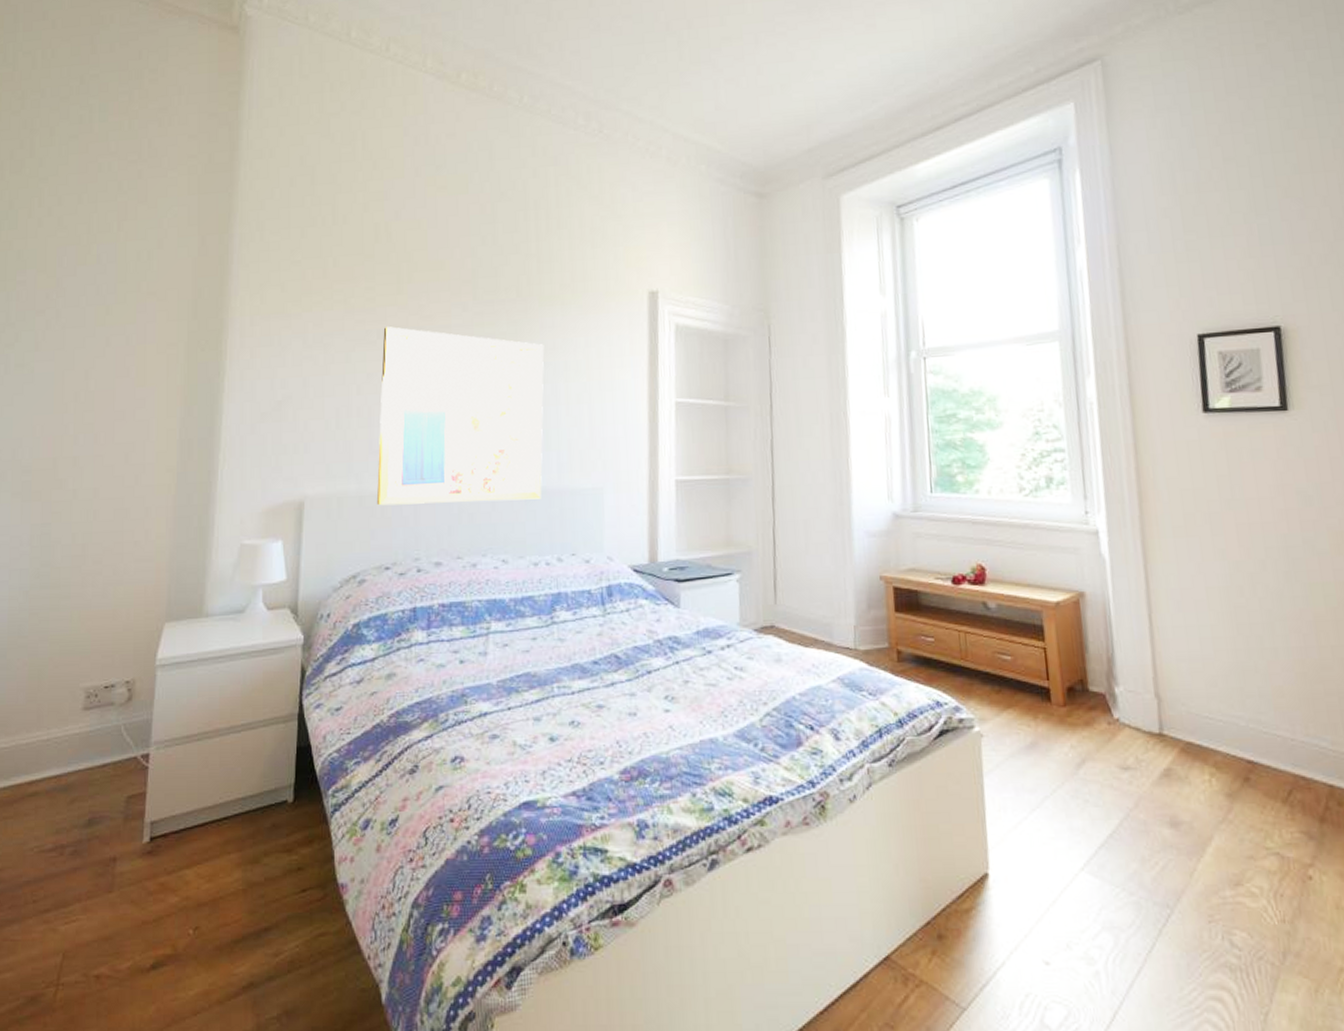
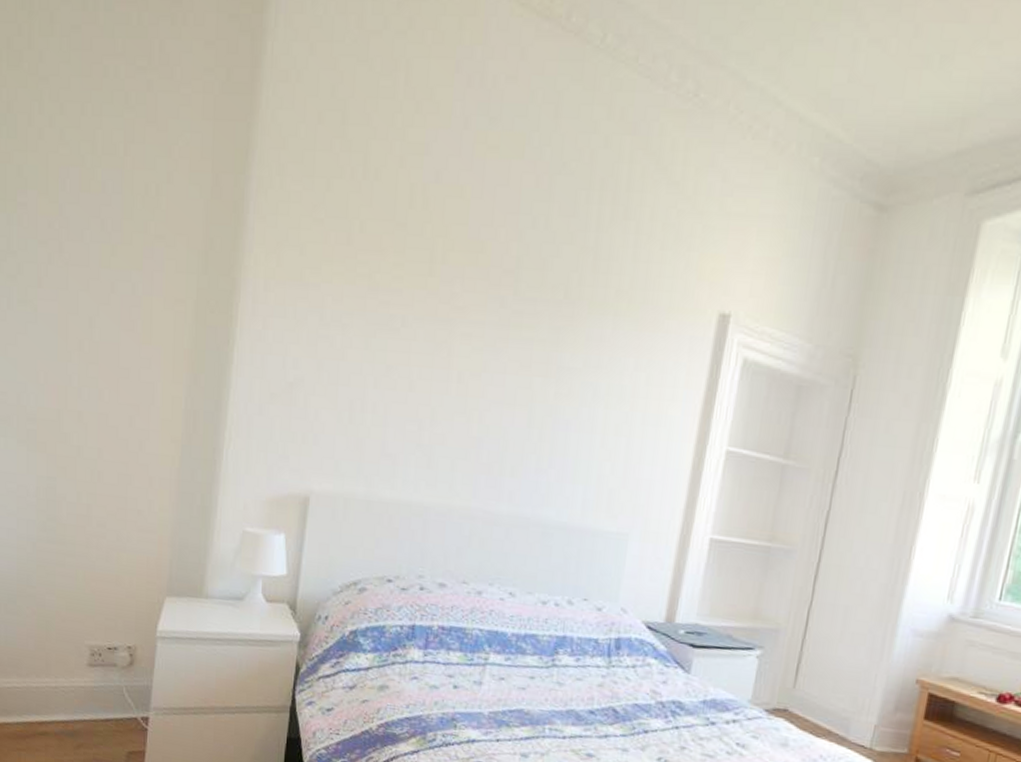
wall art: present [376,326,545,506] -> none [384,314,587,535]

